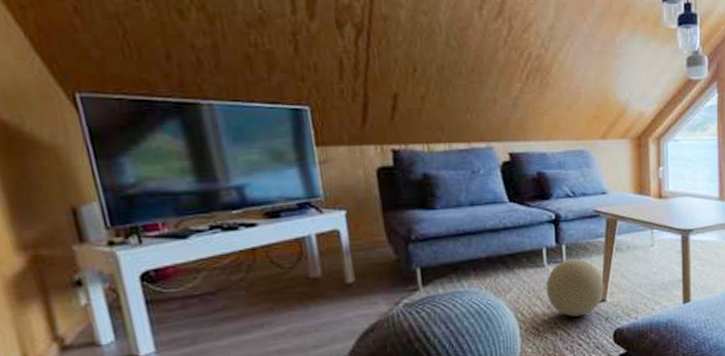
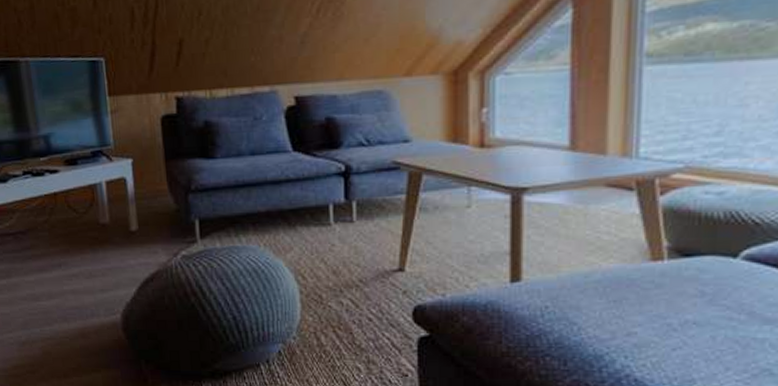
decorative ball: present [546,258,604,317] -> none [331,218,403,286]

